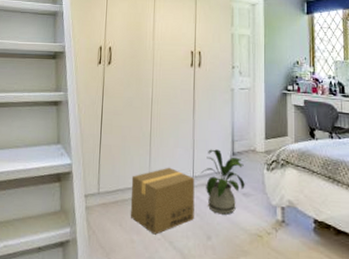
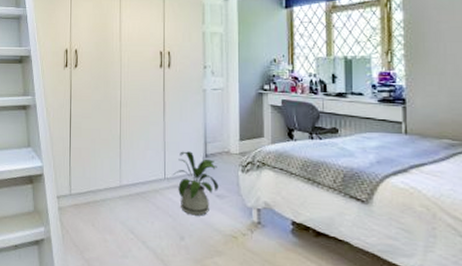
cardboard box: present [130,167,195,235] -> none [102,169,167,235]

